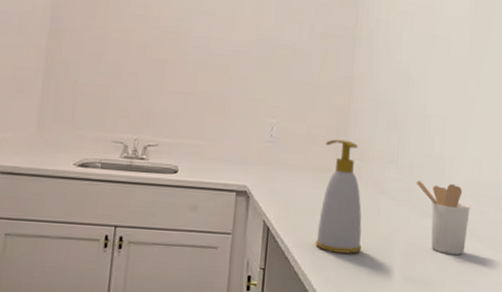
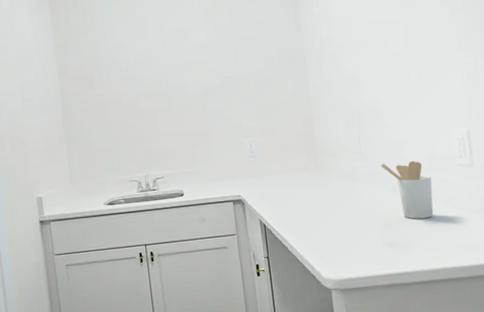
soap bottle: present [315,139,362,254] -> none [297,142,344,235]

